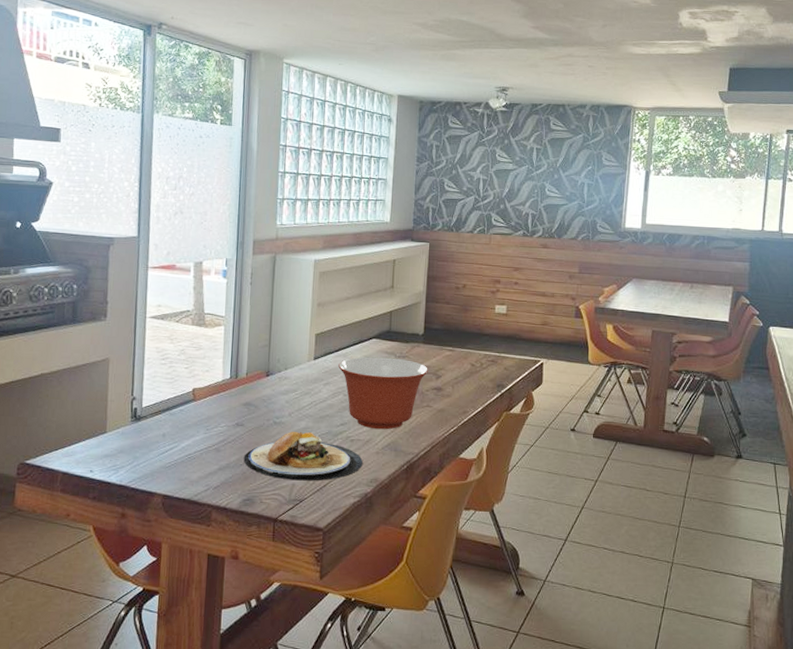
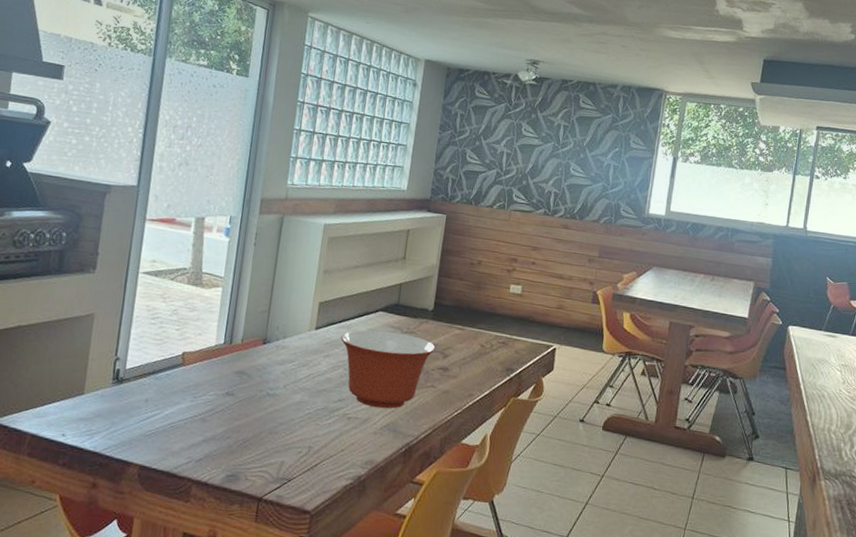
plate: present [243,432,363,481] -> none [230,405,359,460]

